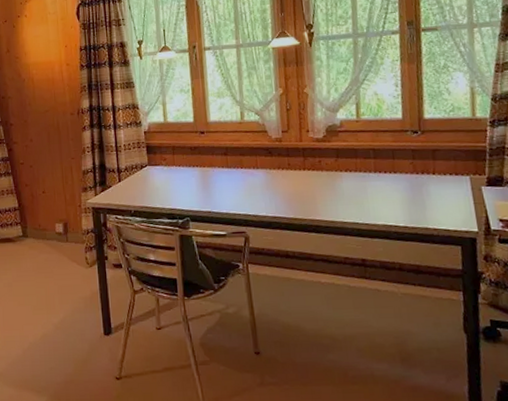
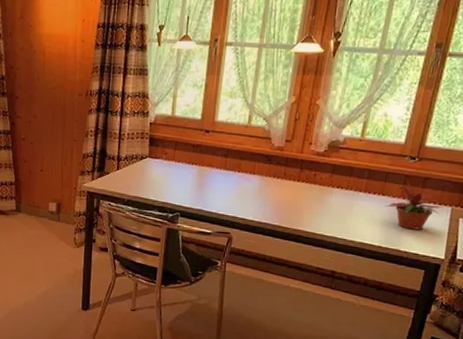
potted plant: none [400,156,461,205] -> present [385,181,443,230]

